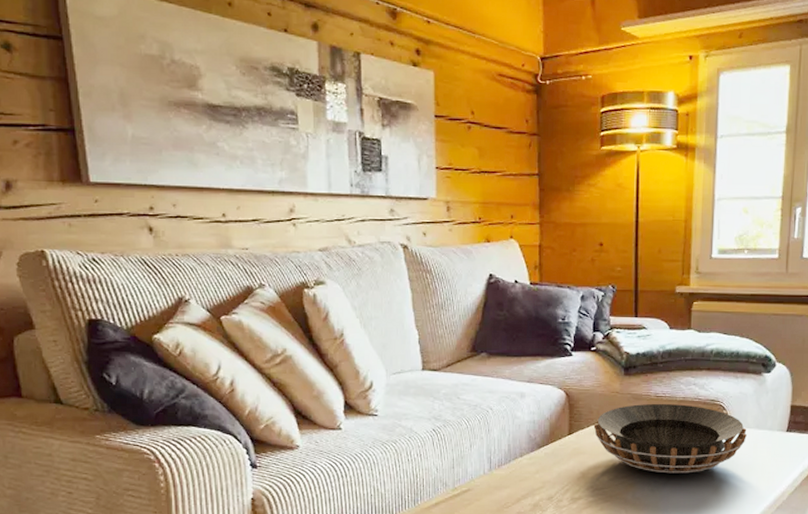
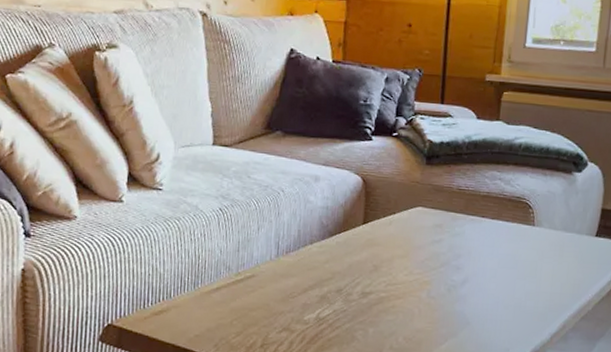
decorative bowl: present [593,403,747,474] -> none [390,196,554,274]

